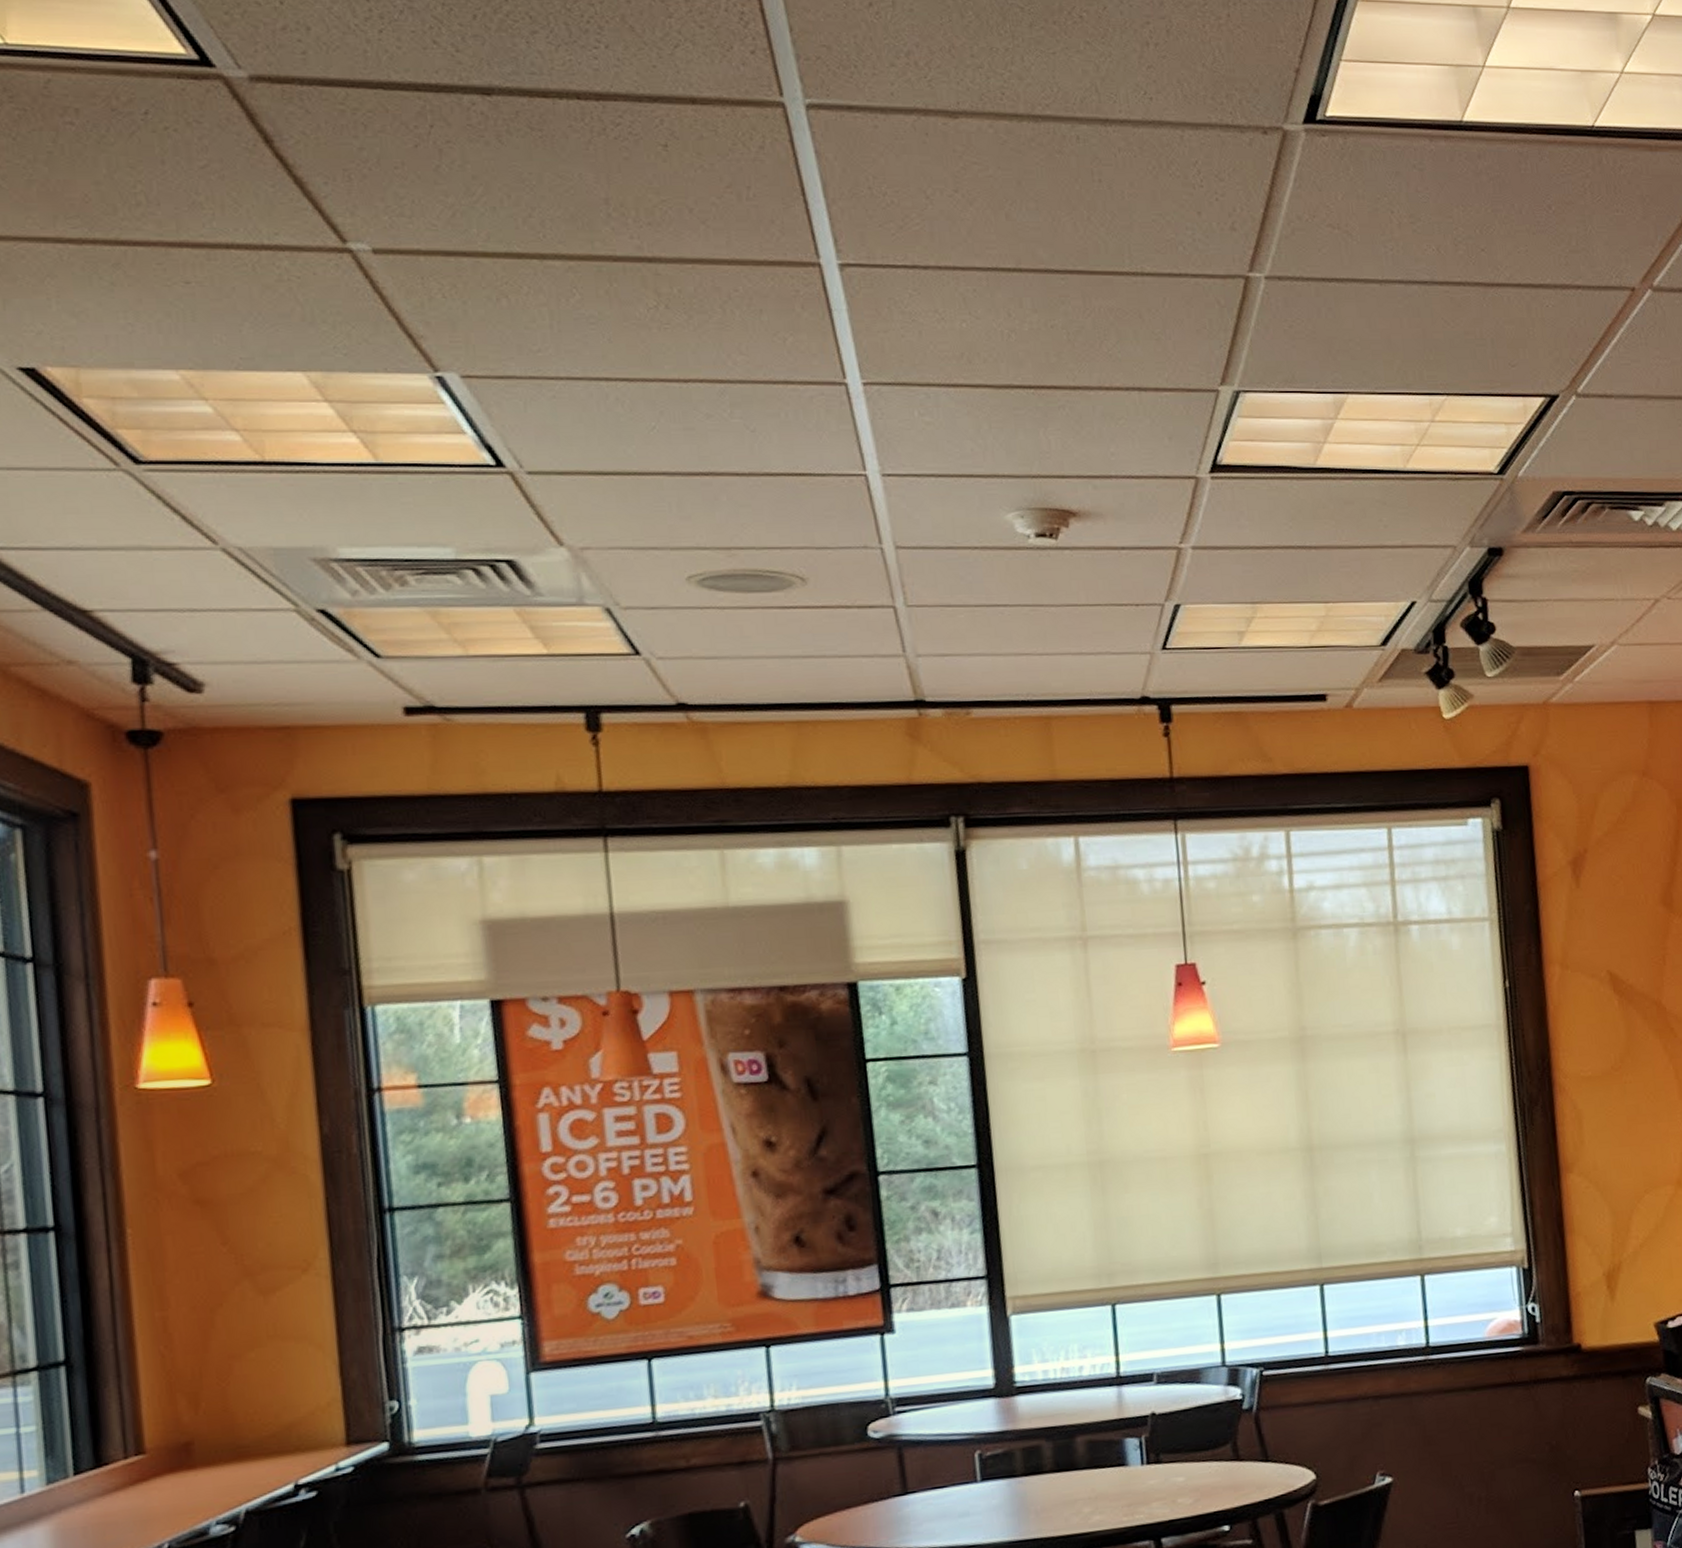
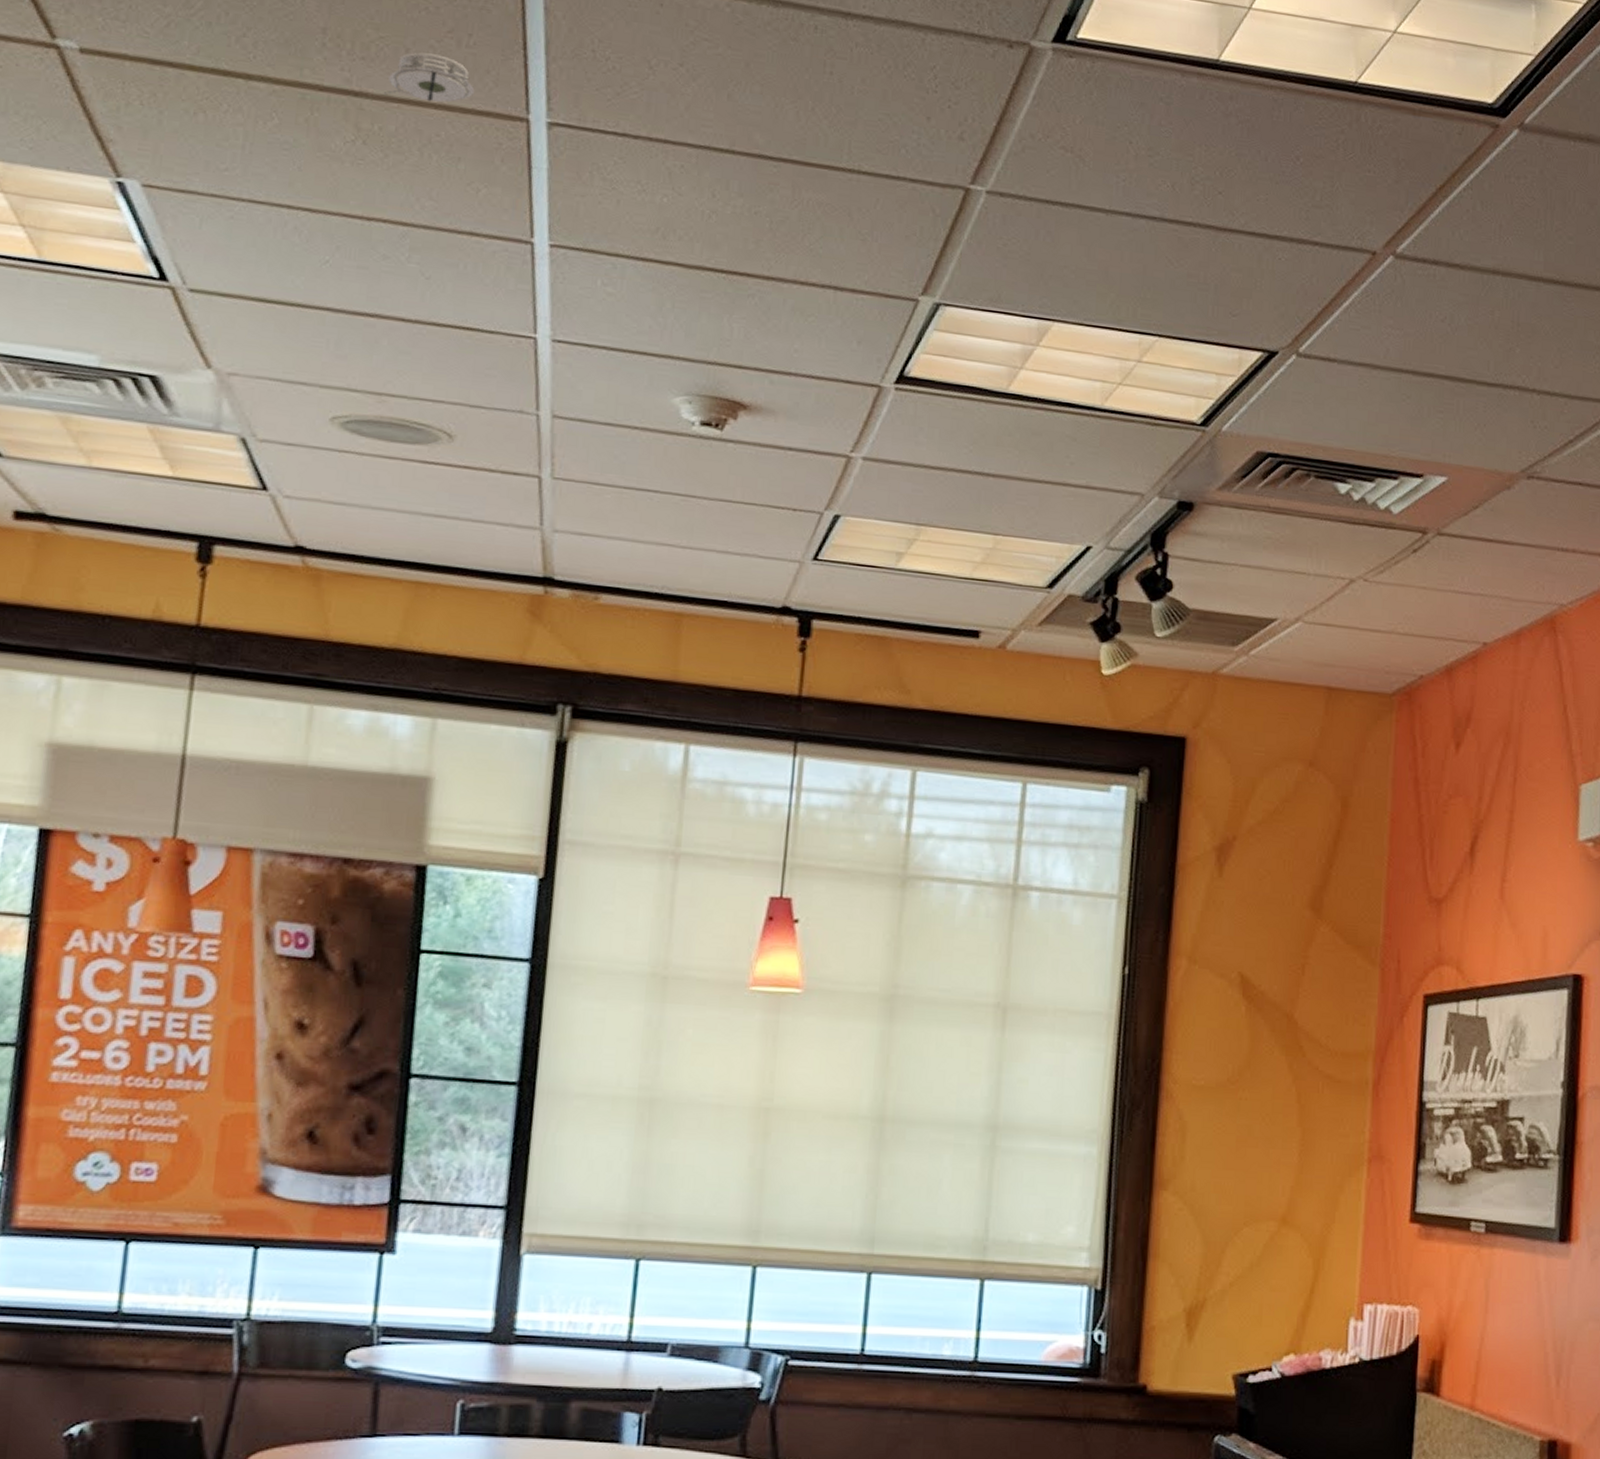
smoke detector: none [675,211,764,259] -> present [383,52,475,103]

